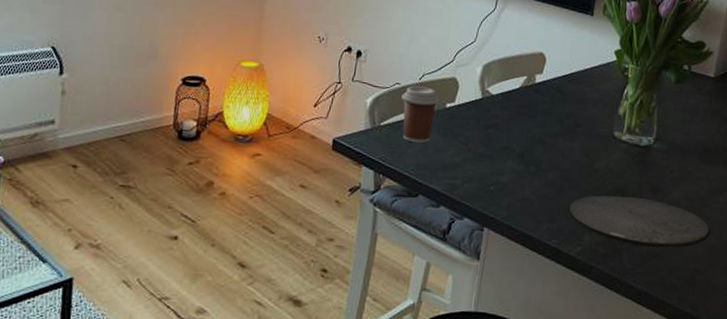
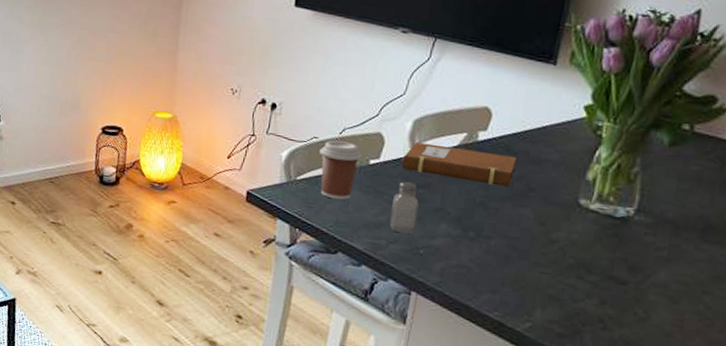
saltshaker: none [464,122,489,172] -> present [389,181,419,234]
notebook: none [473,85,566,124] -> present [401,142,517,187]
plate: present [569,195,711,249] -> none [516,268,712,338]

